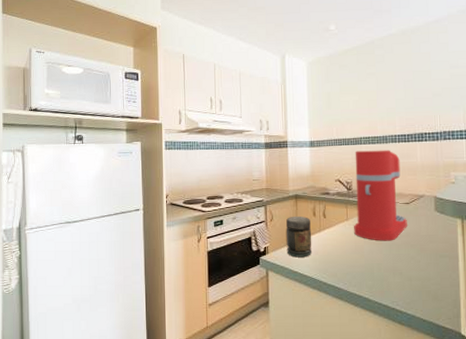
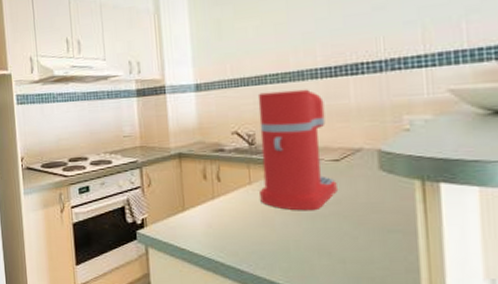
jar: present [286,216,312,258] -> none [168,179,204,232]

